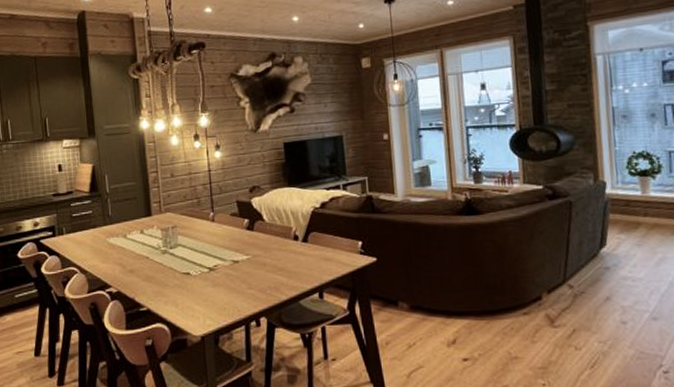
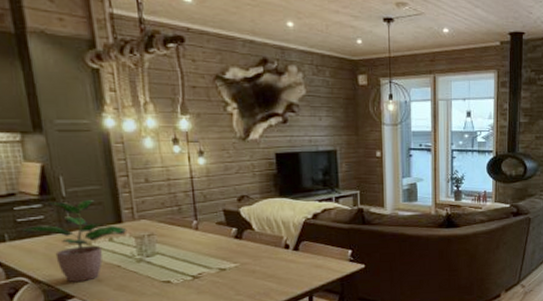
potted plant: none [75,194,155,272] -> present [21,199,127,282]

